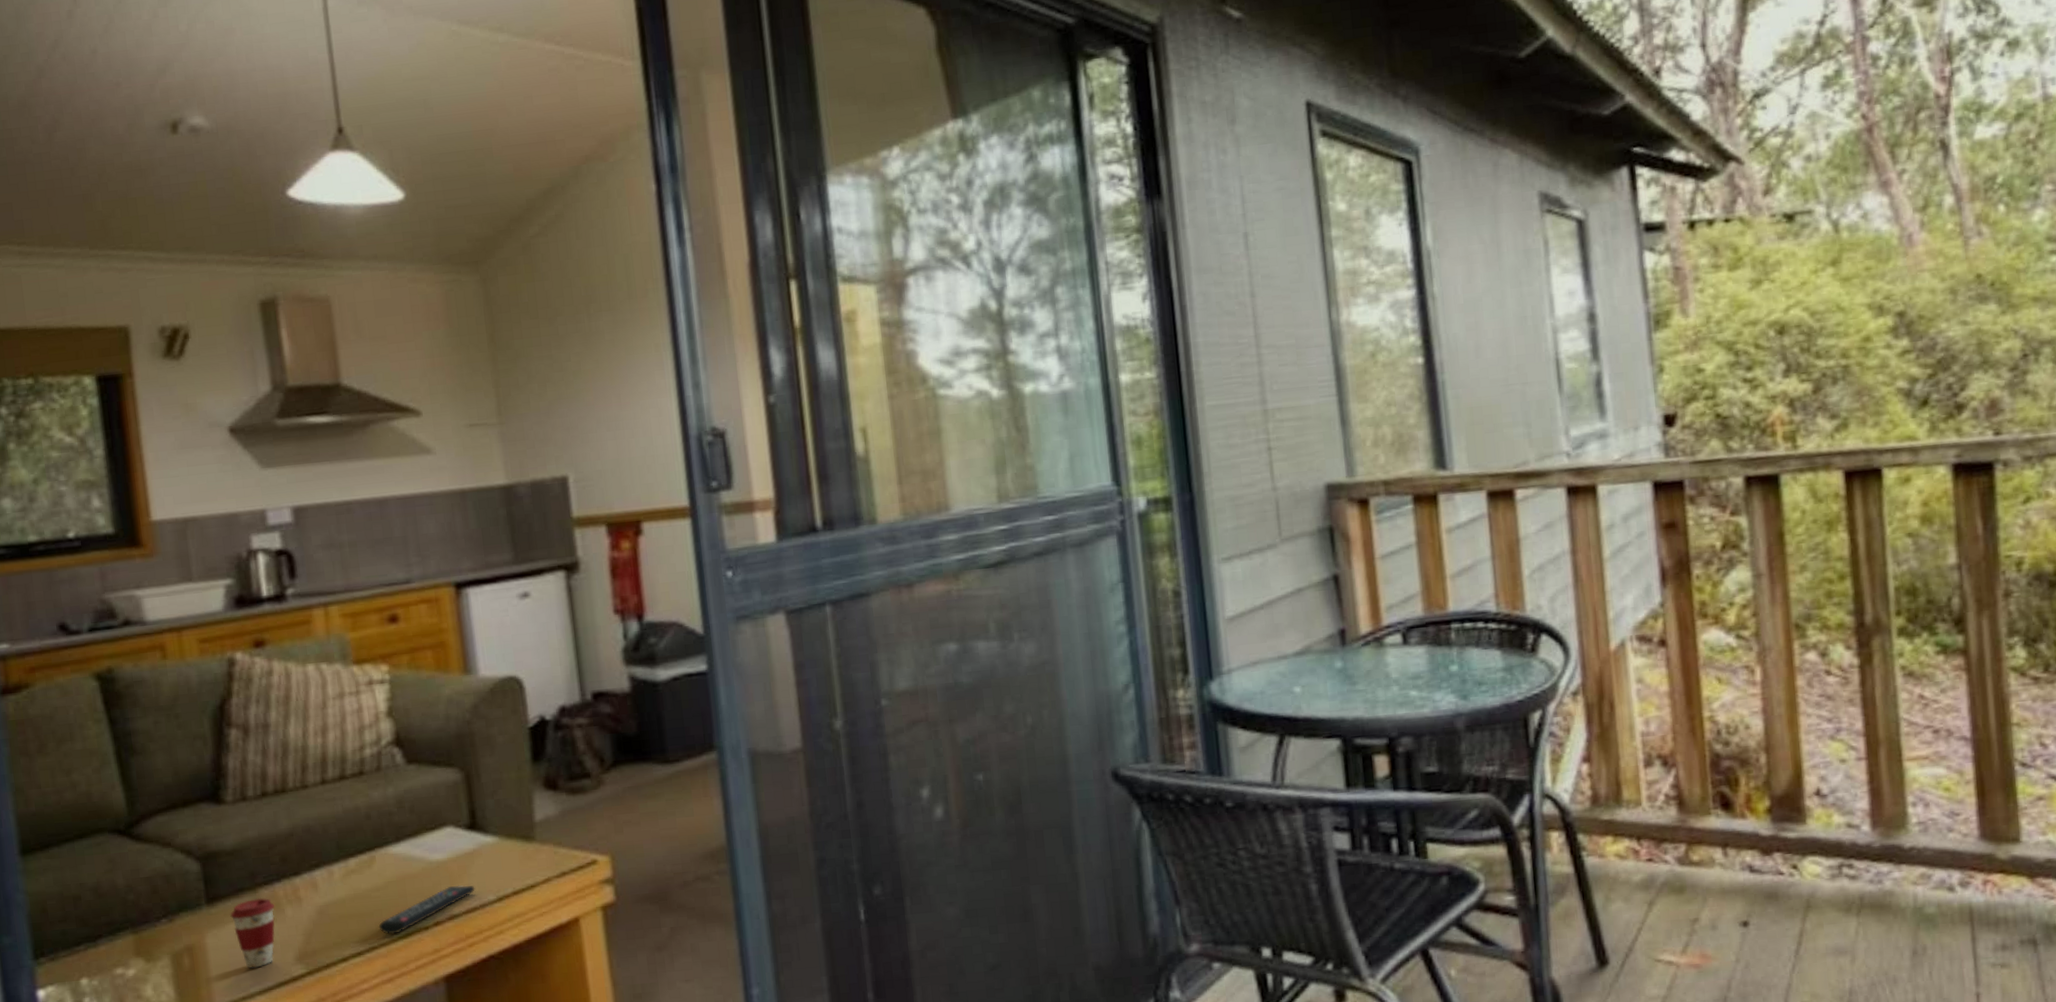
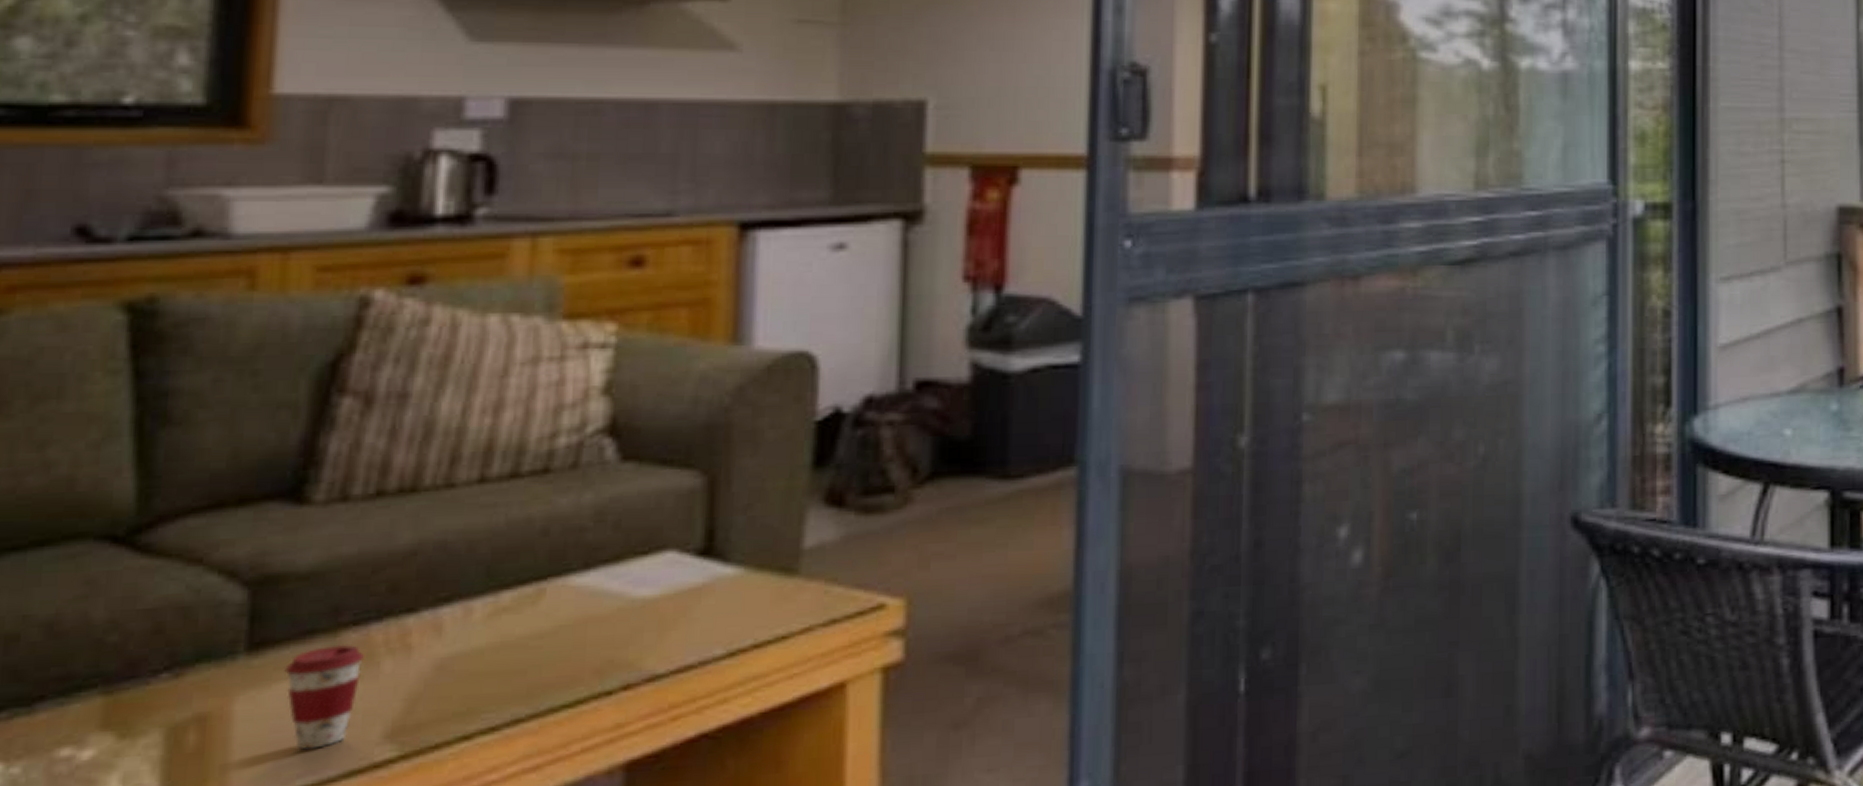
remote control: present [378,885,475,934] -> none [532,633,696,702]

